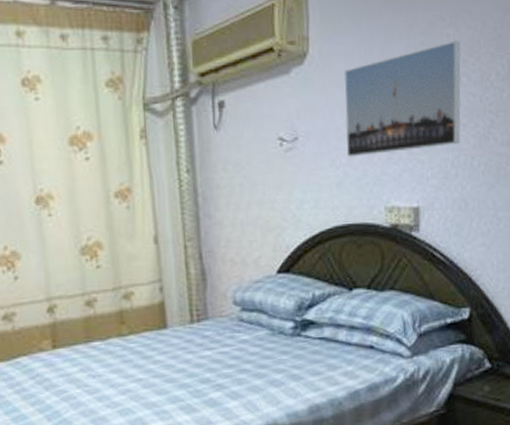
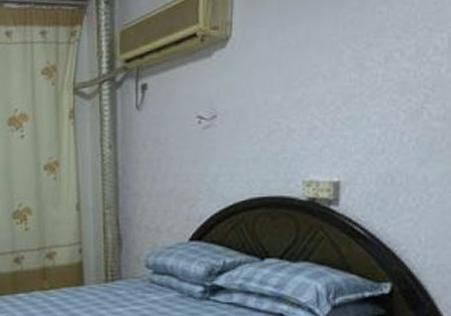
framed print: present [343,40,461,157] -> none [265,17,394,134]

